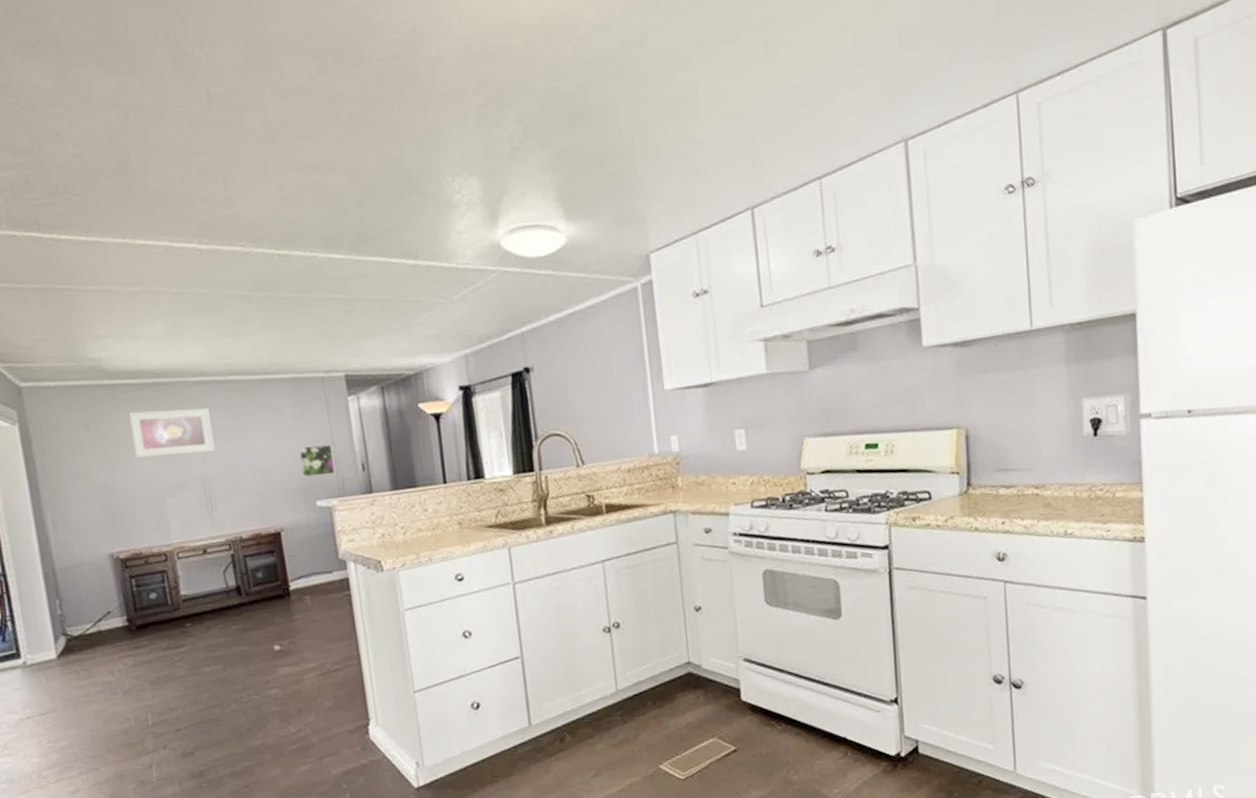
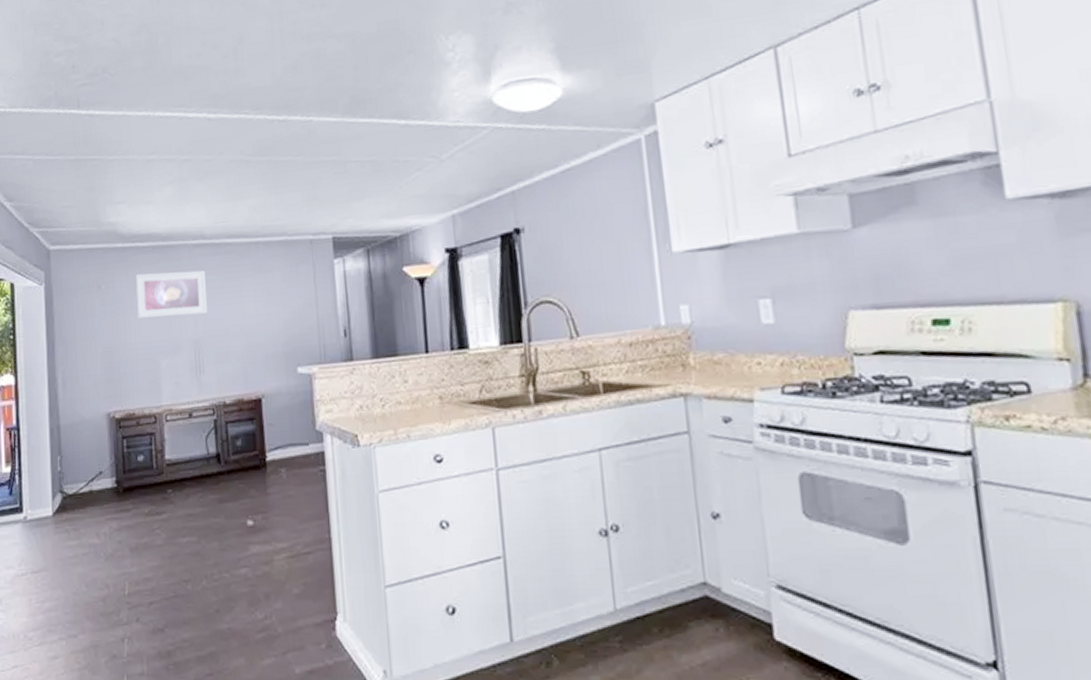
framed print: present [298,444,336,478] -> none [283,309,318,342]

